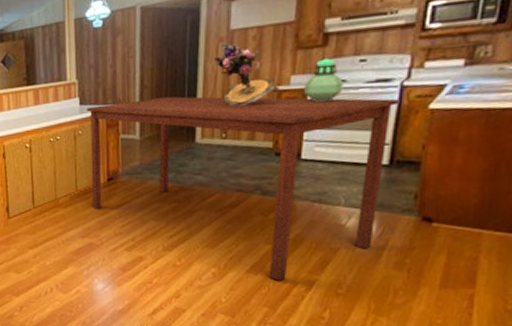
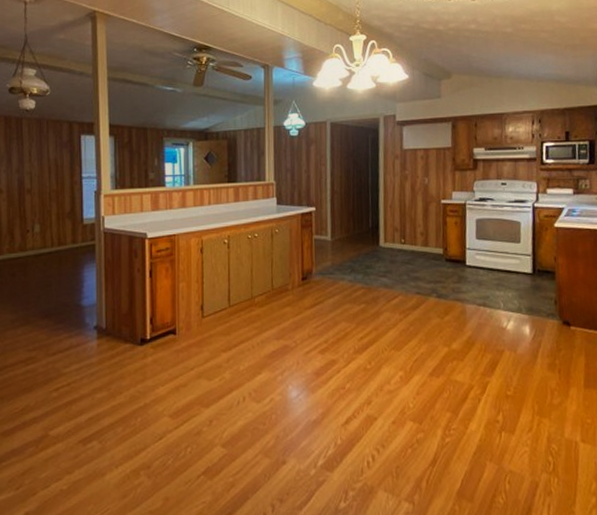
dining table: present [87,96,400,281] -> none [283,202,534,384]
bouquet: present [215,42,279,107] -> none [392,159,444,216]
lantern: present [304,58,344,103] -> none [463,180,492,217]

